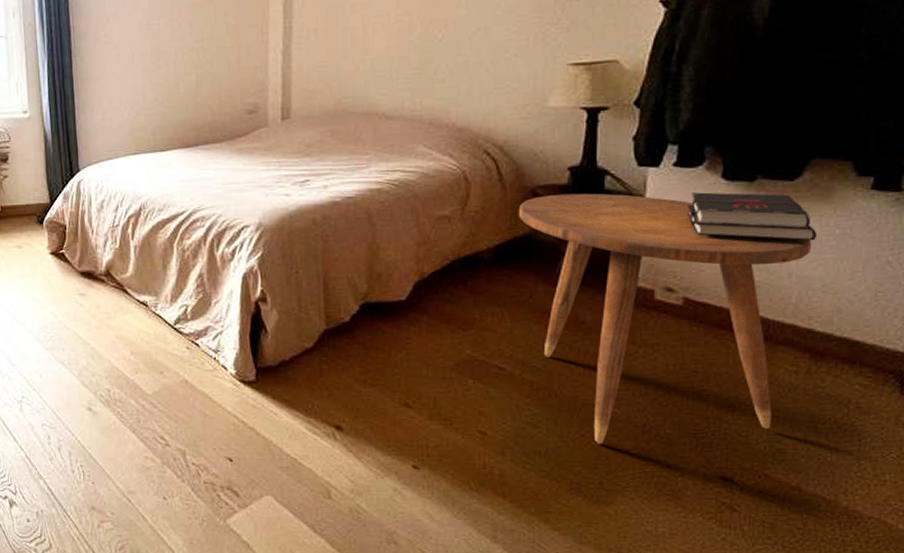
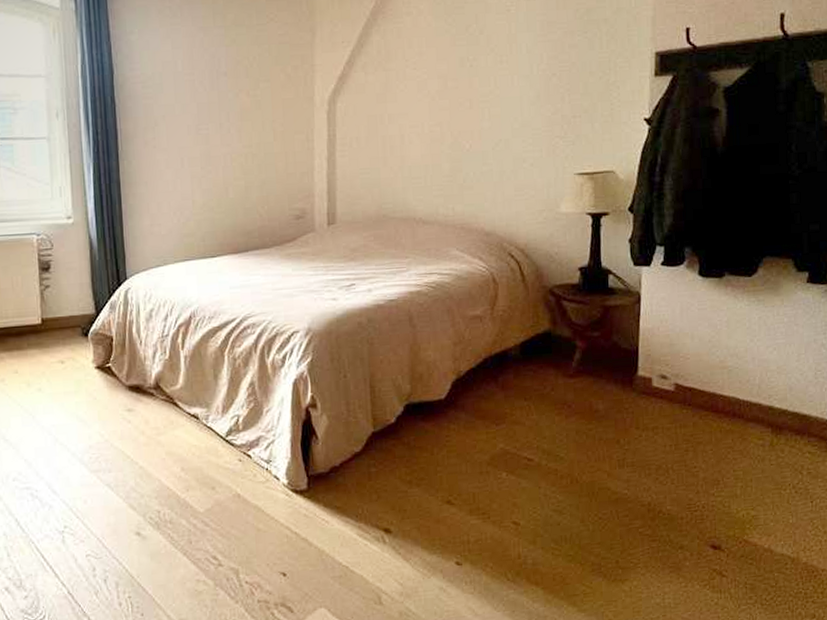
side table: present [518,193,811,444] -> none [539,291,767,525]
hardback book: present [686,192,818,241] -> none [673,288,771,329]

